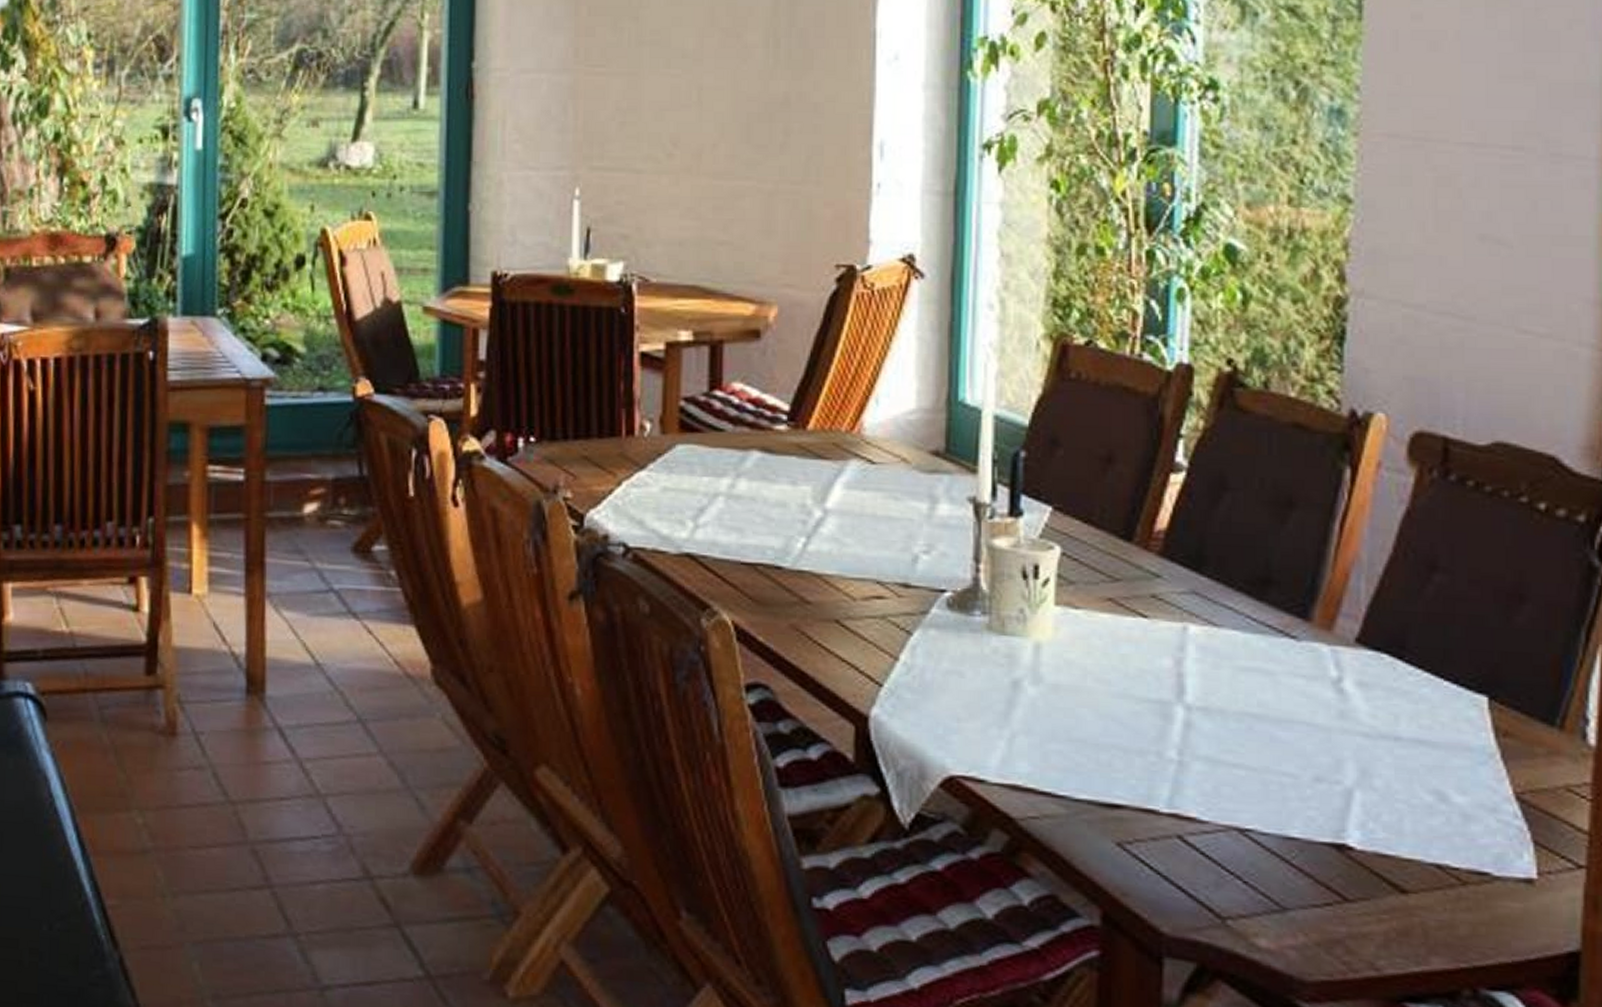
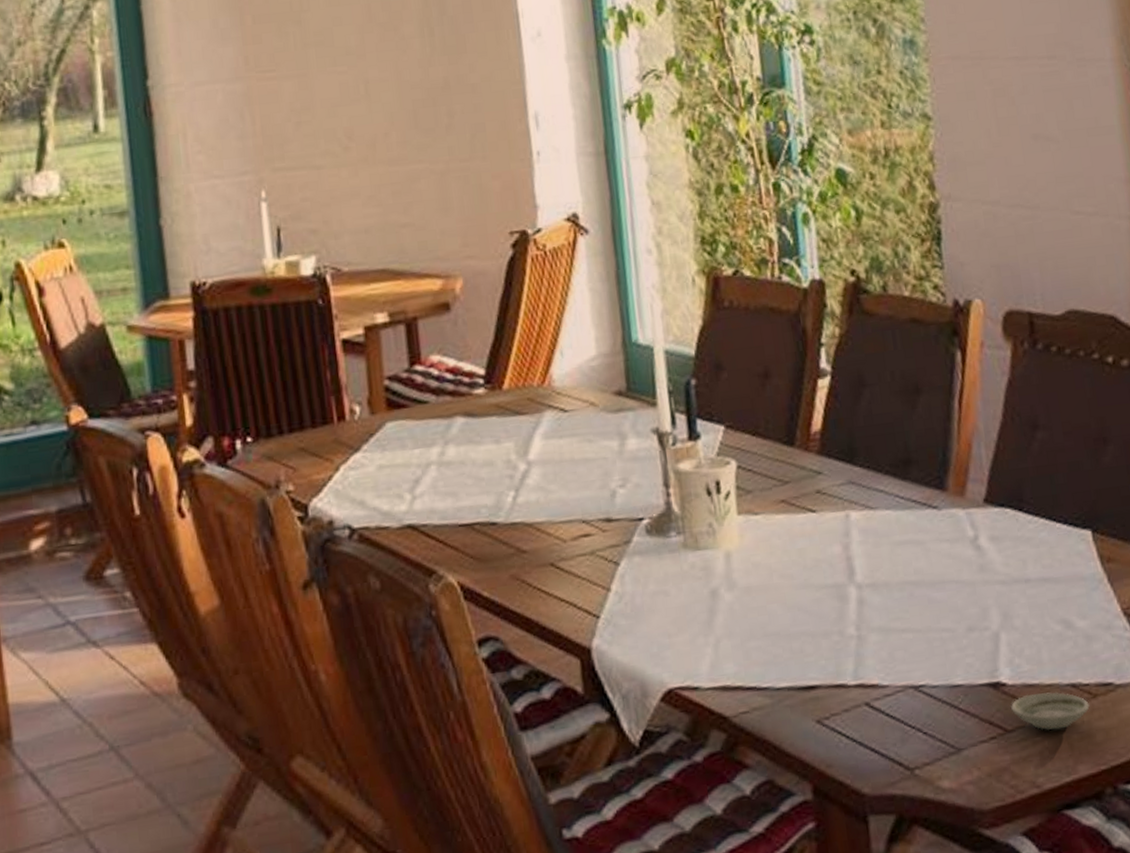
saucer: none [1356,865,1456,912] -> present [1011,691,1090,730]

